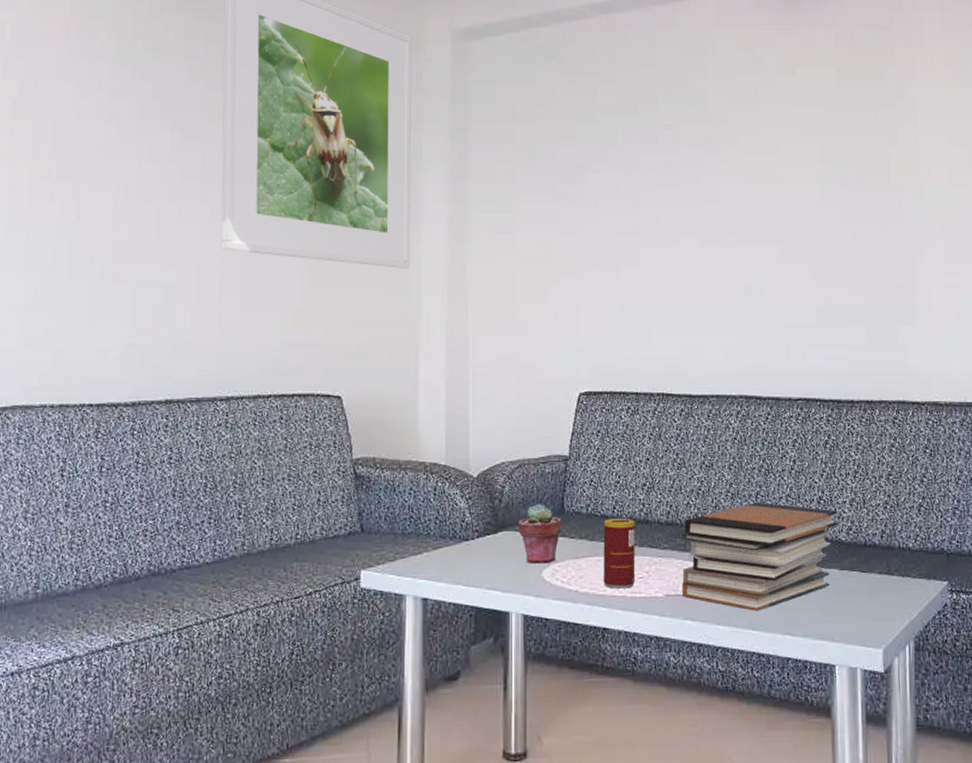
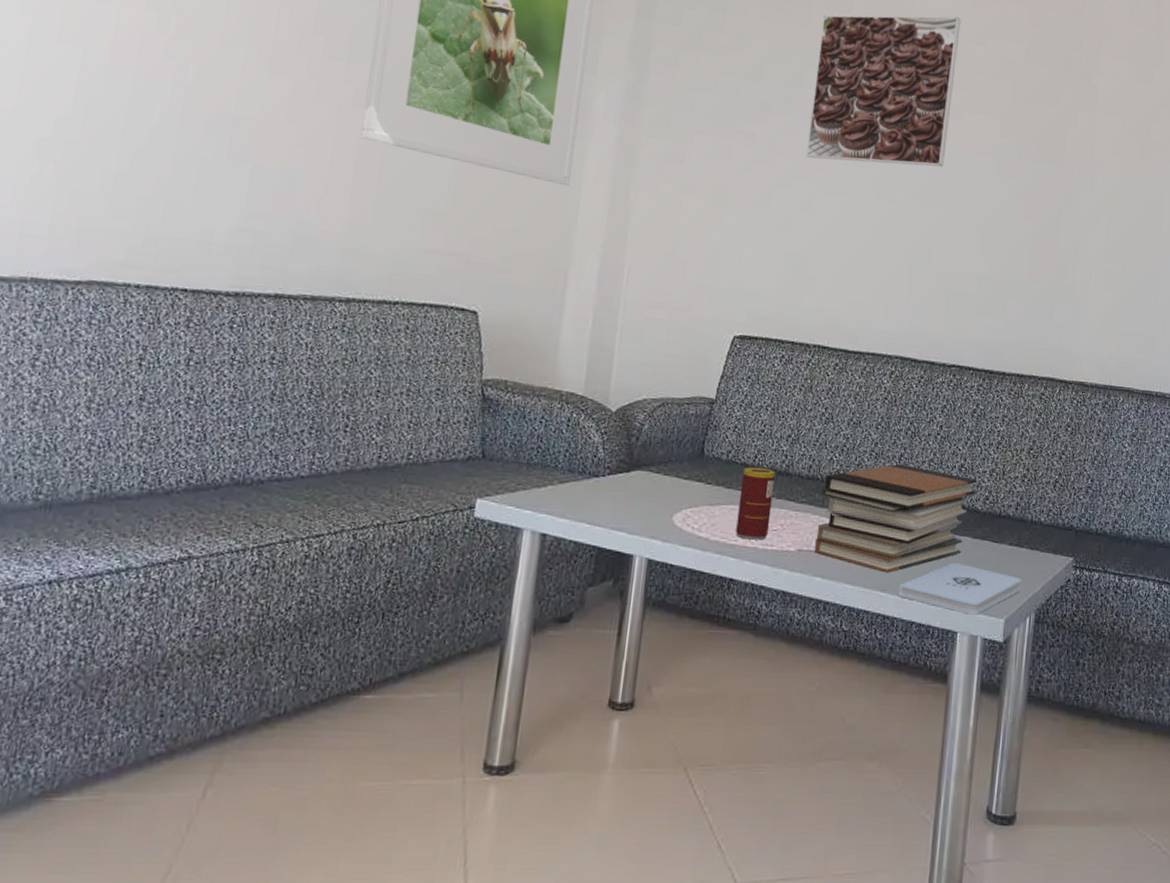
potted succulent: present [517,504,562,564] -> none [653,445,700,508]
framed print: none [627,51,766,211] -> present [805,15,961,167]
notepad: none [771,595,896,647] -> present [899,562,1021,615]

